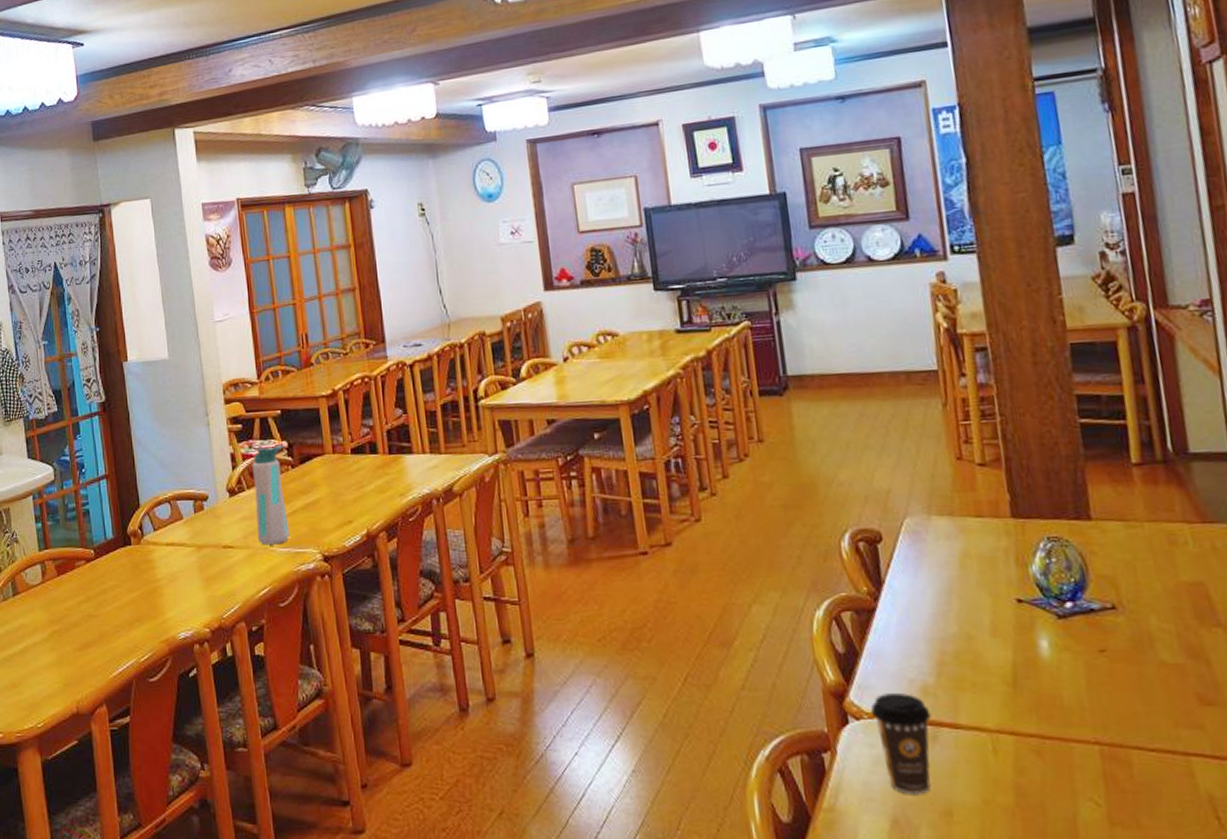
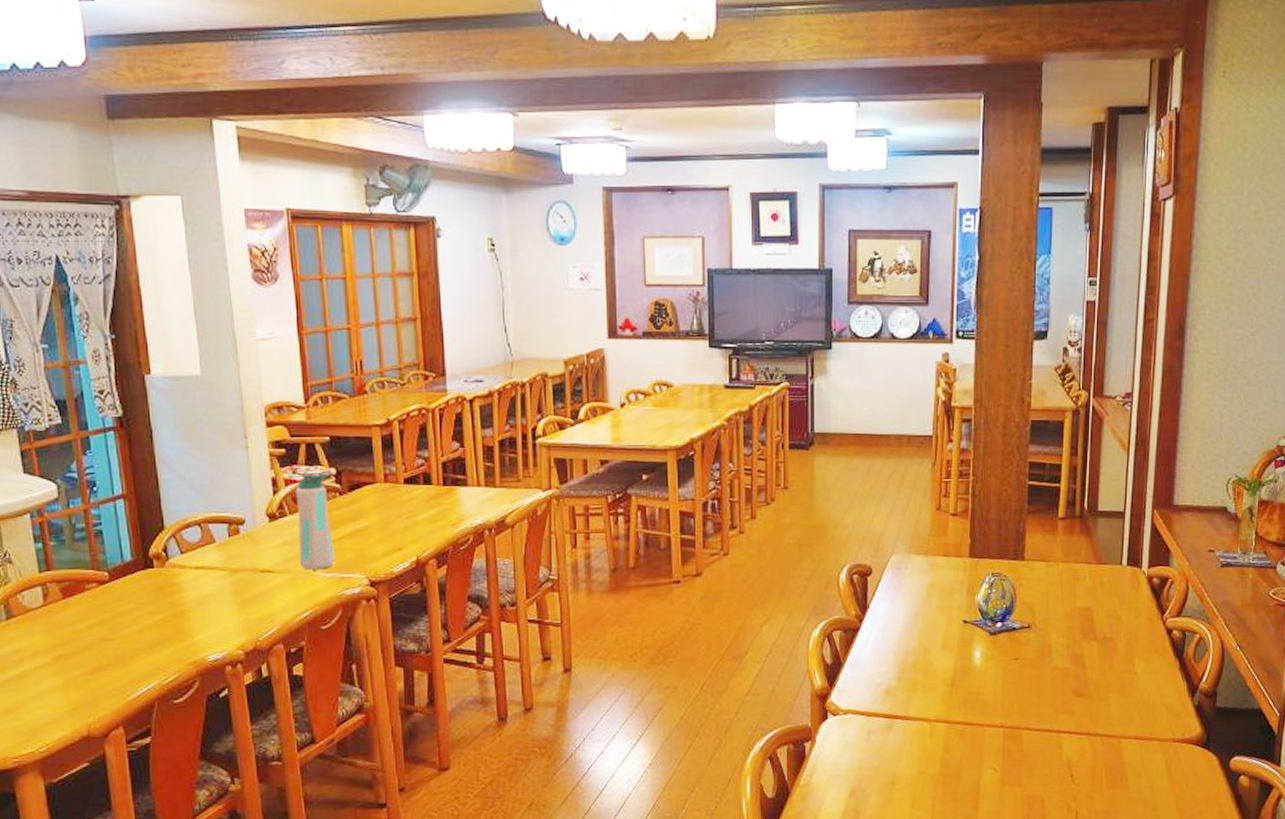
coffee cup: present [870,693,932,794] -> none [845,694,890,771]

